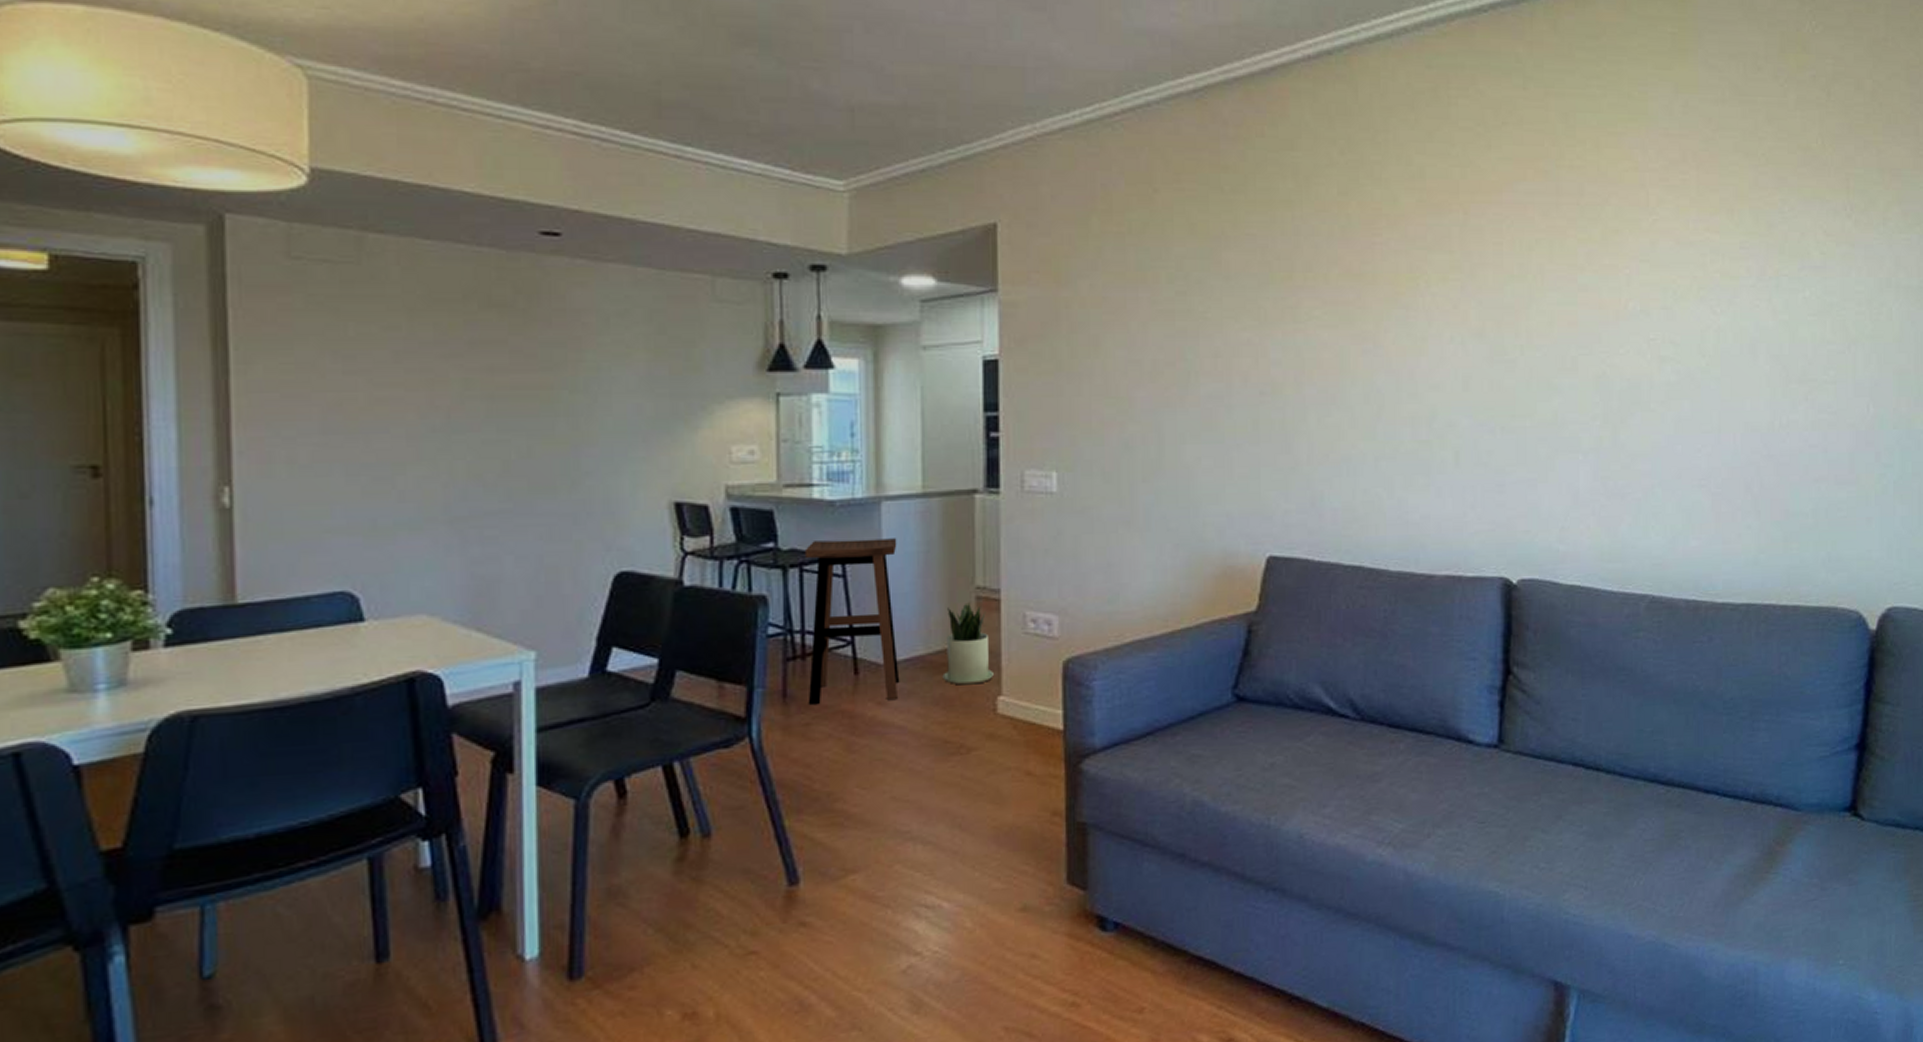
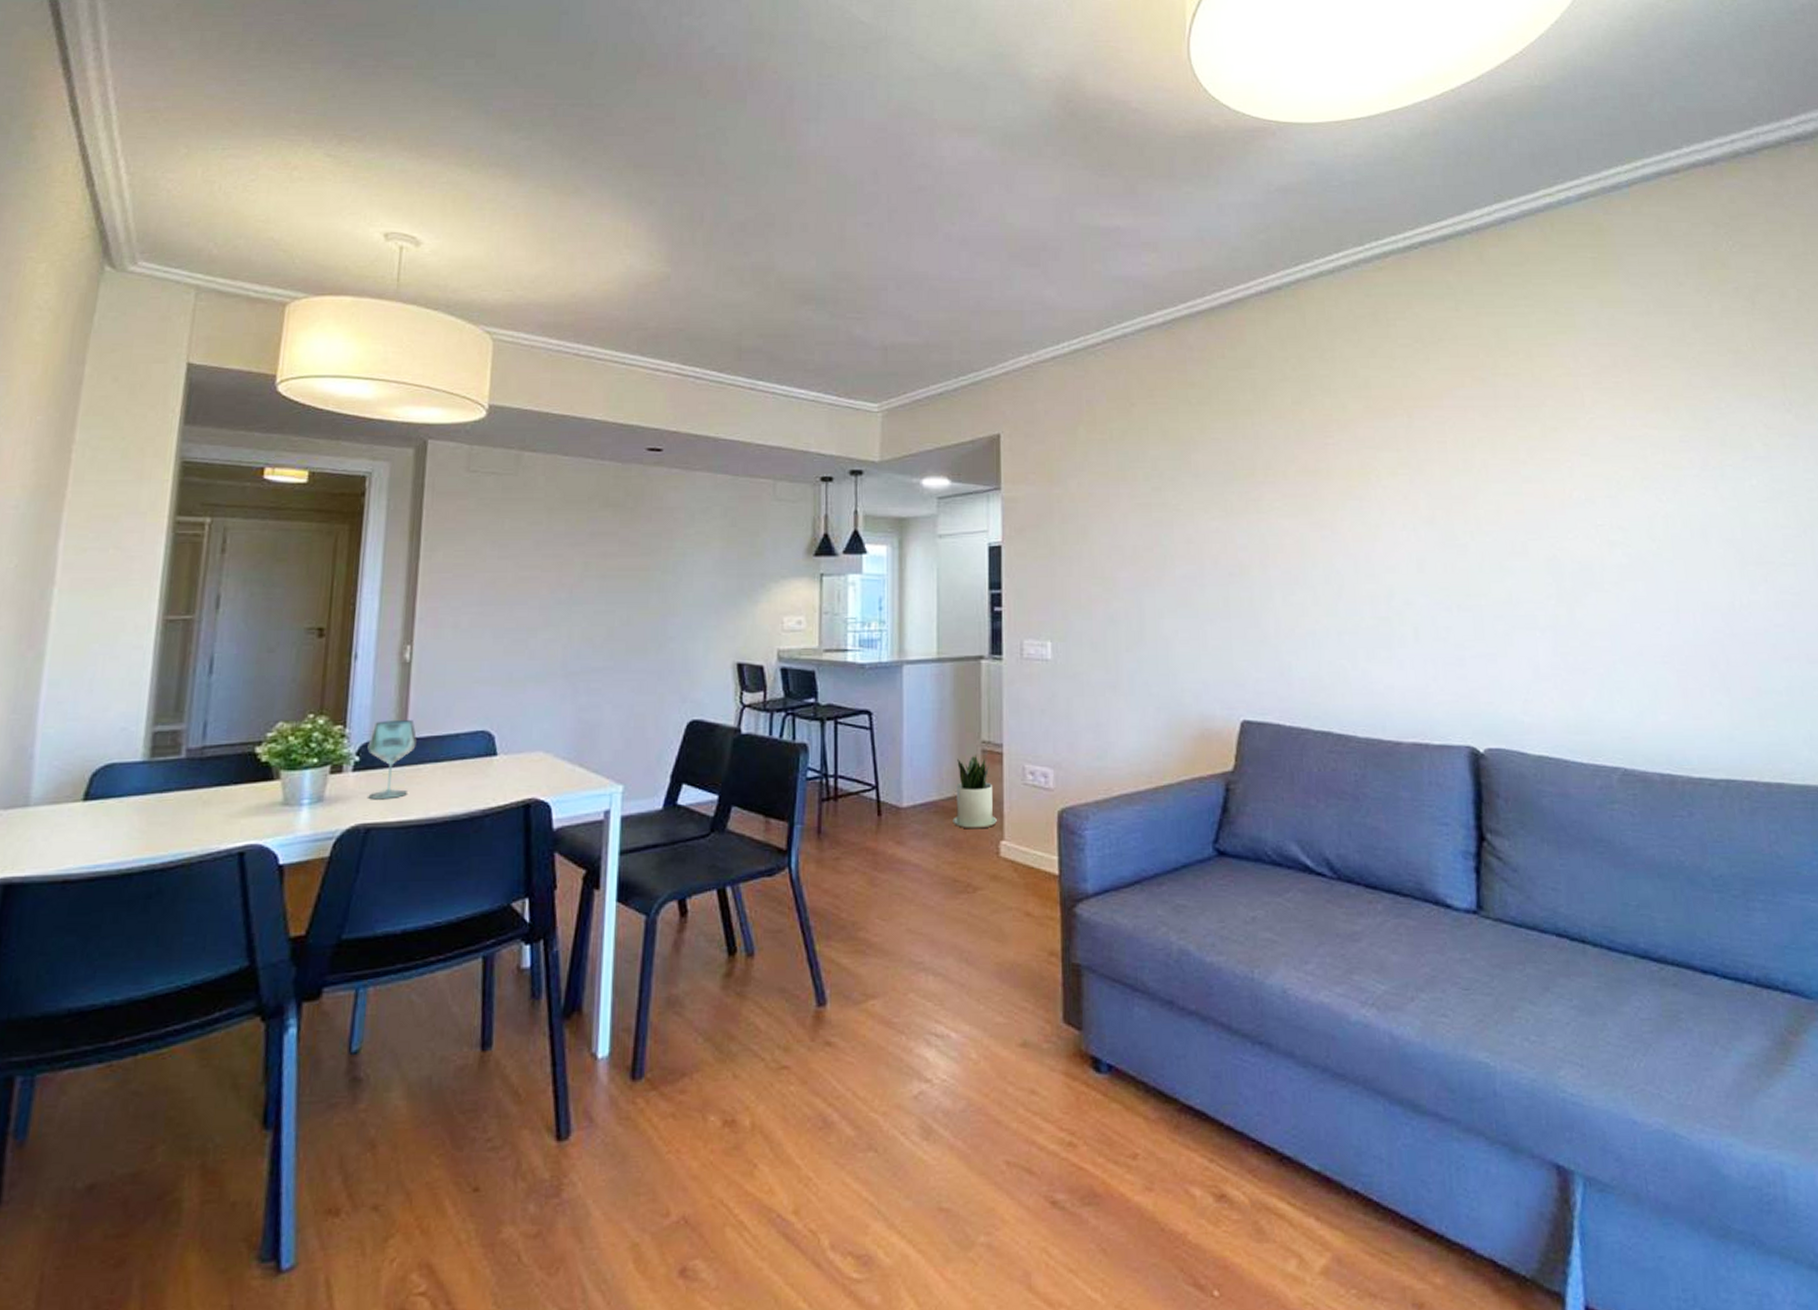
wine glass: none [182,581,253,681] -> present [367,720,418,800]
bar stool: present [804,538,900,704] -> none [838,697,916,841]

